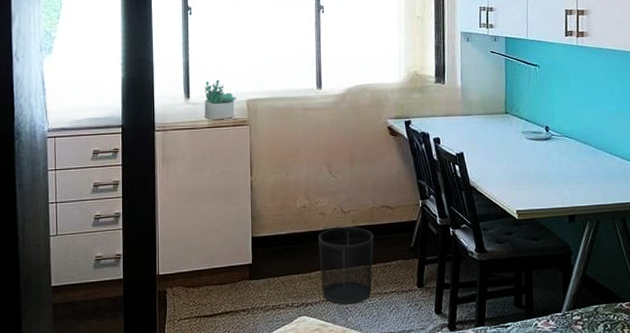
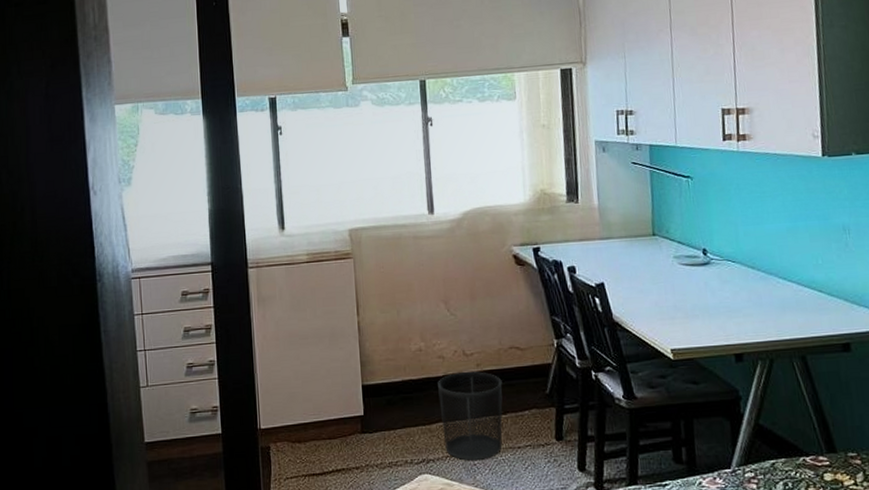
succulent plant: present [204,80,237,120] -> none [300,207,338,254]

